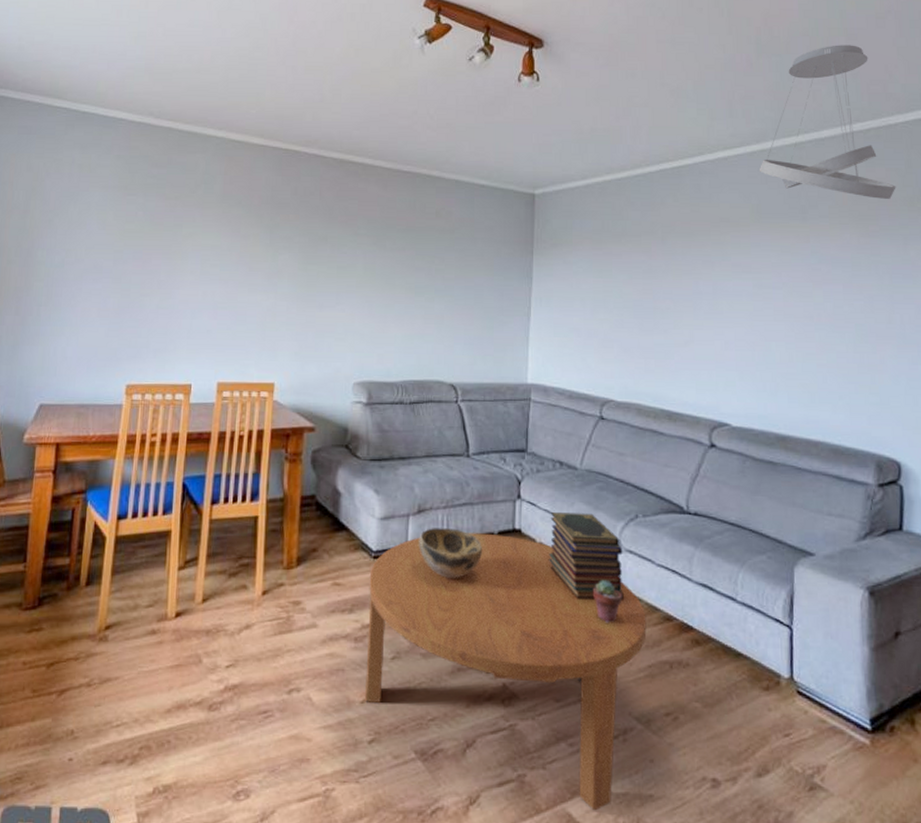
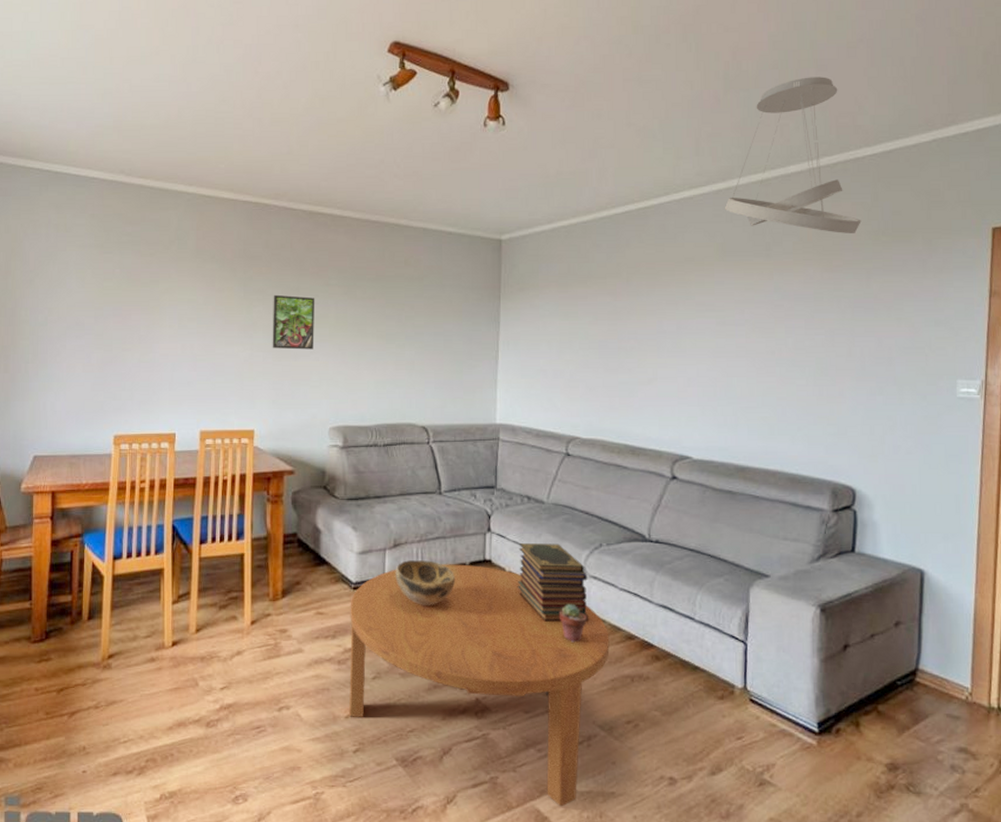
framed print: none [297,242,343,300] -> present [272,294,315,350]

